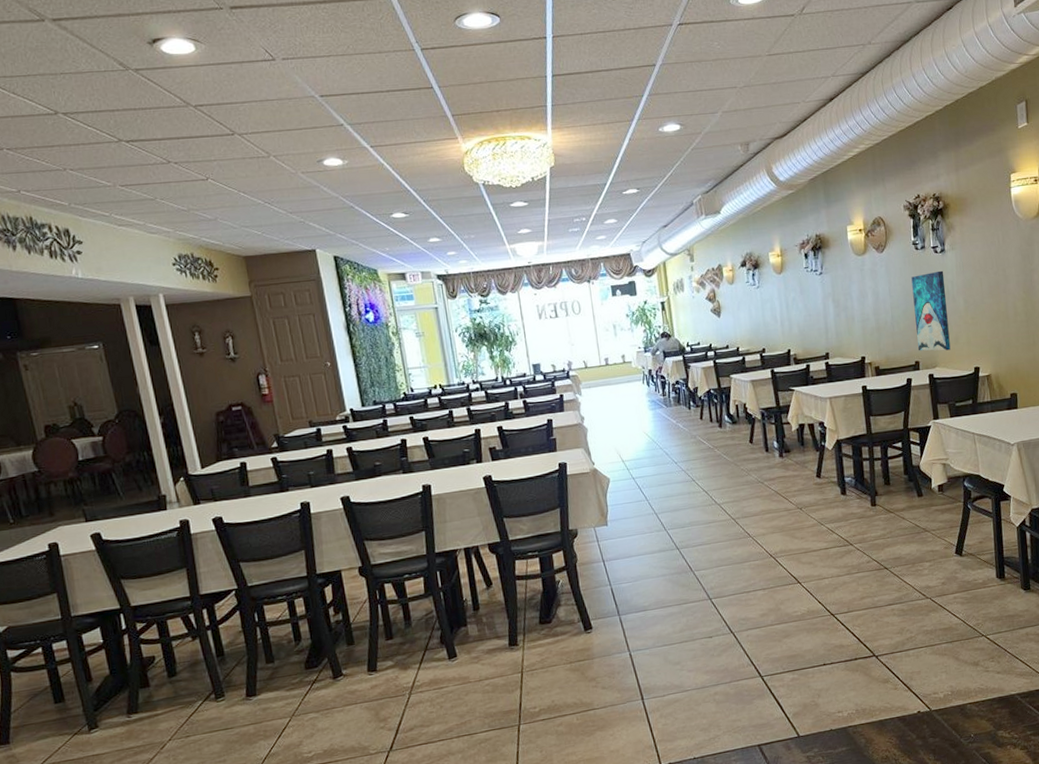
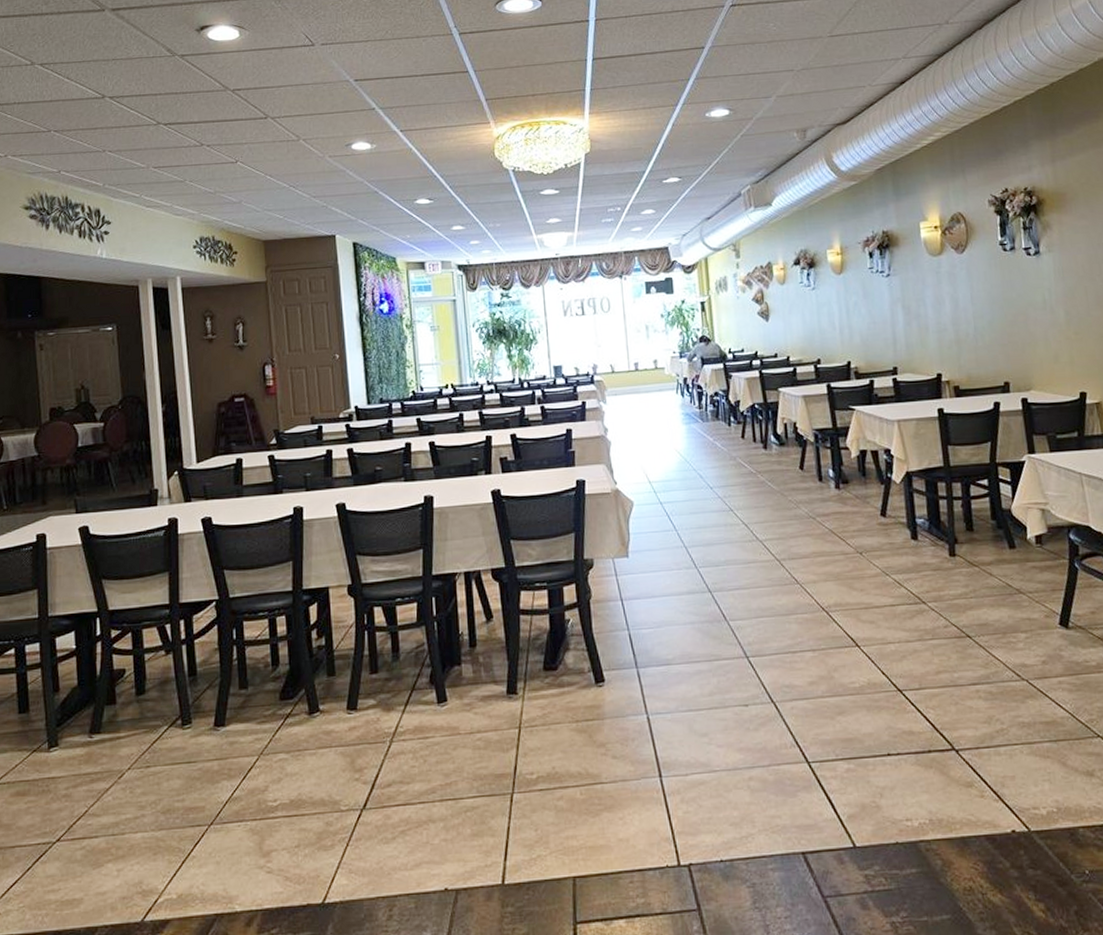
wall art: present [911,270,951,351] -> none [998,276,1049,371]

